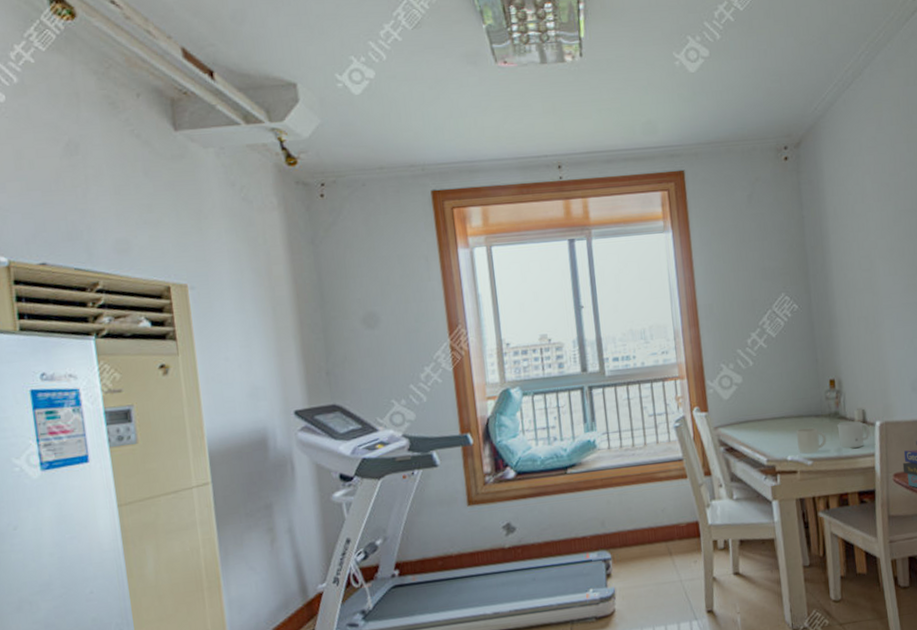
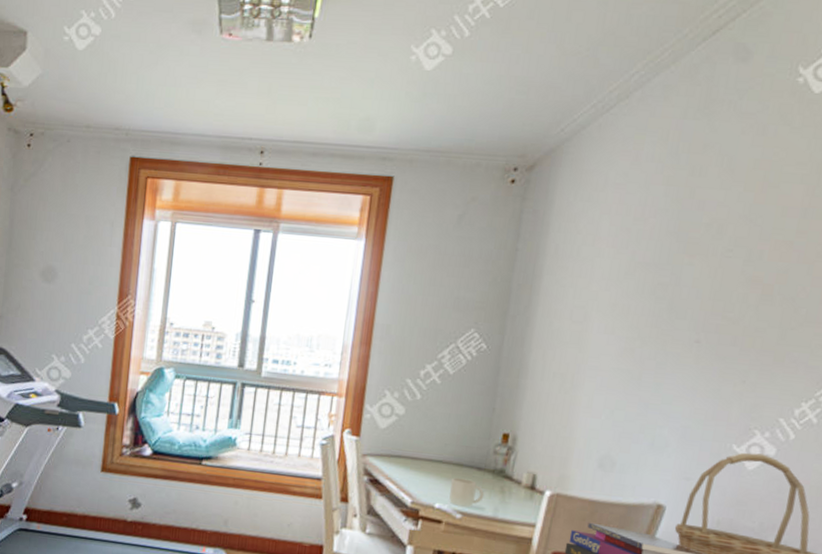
mug: present [837,421,870,449] -> none [498,482,537,514]

